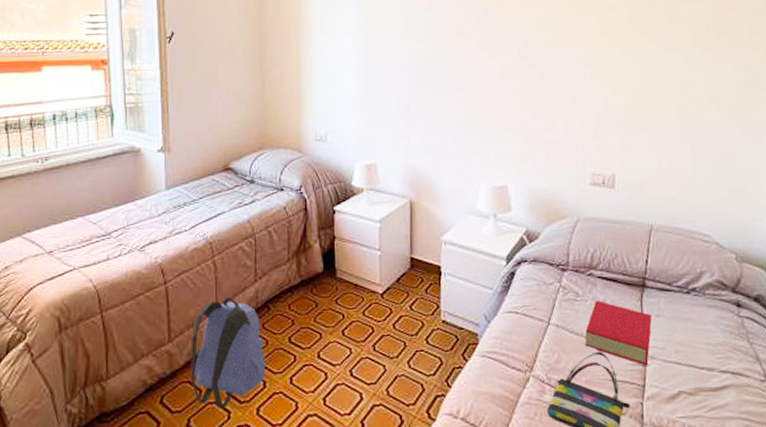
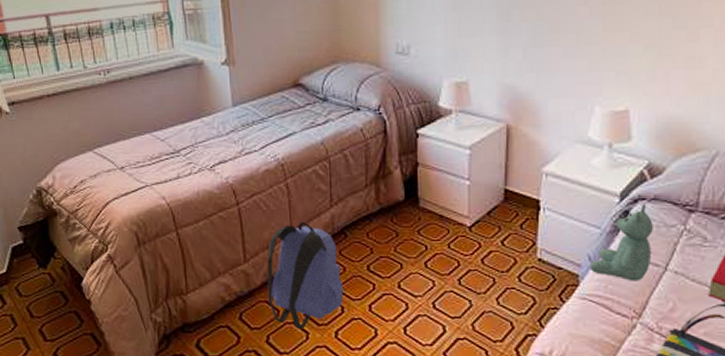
stuffed bear: none [486,265,536,337] -> present [590,203,653,281]

